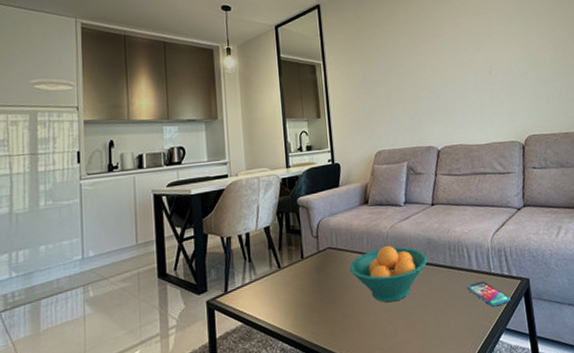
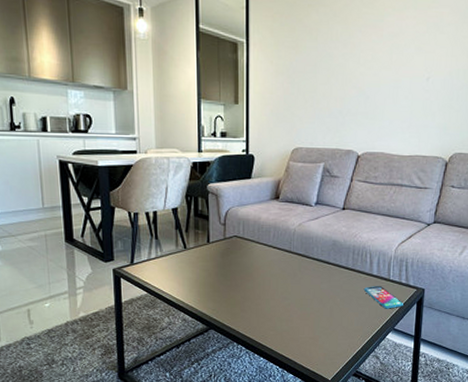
fruit bowl: present [349,245,427,303] -> none [253,241,330,293]

